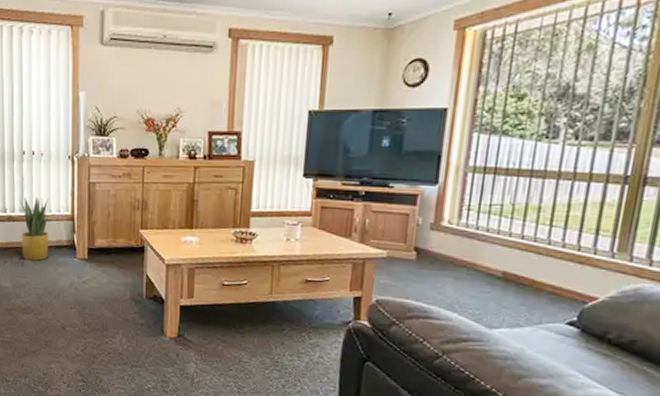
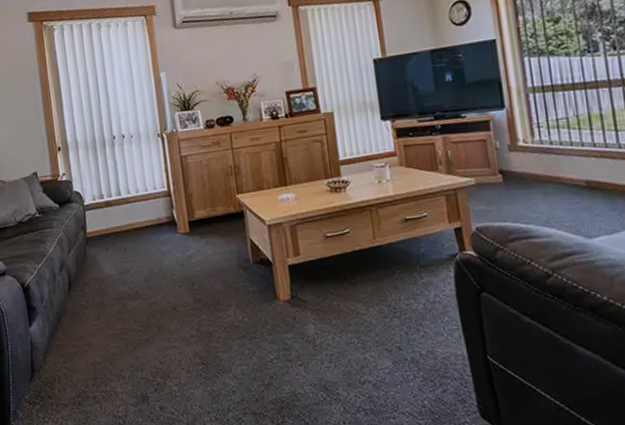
planter: present [19,197,49,262] -> none [115,177,150,244]

